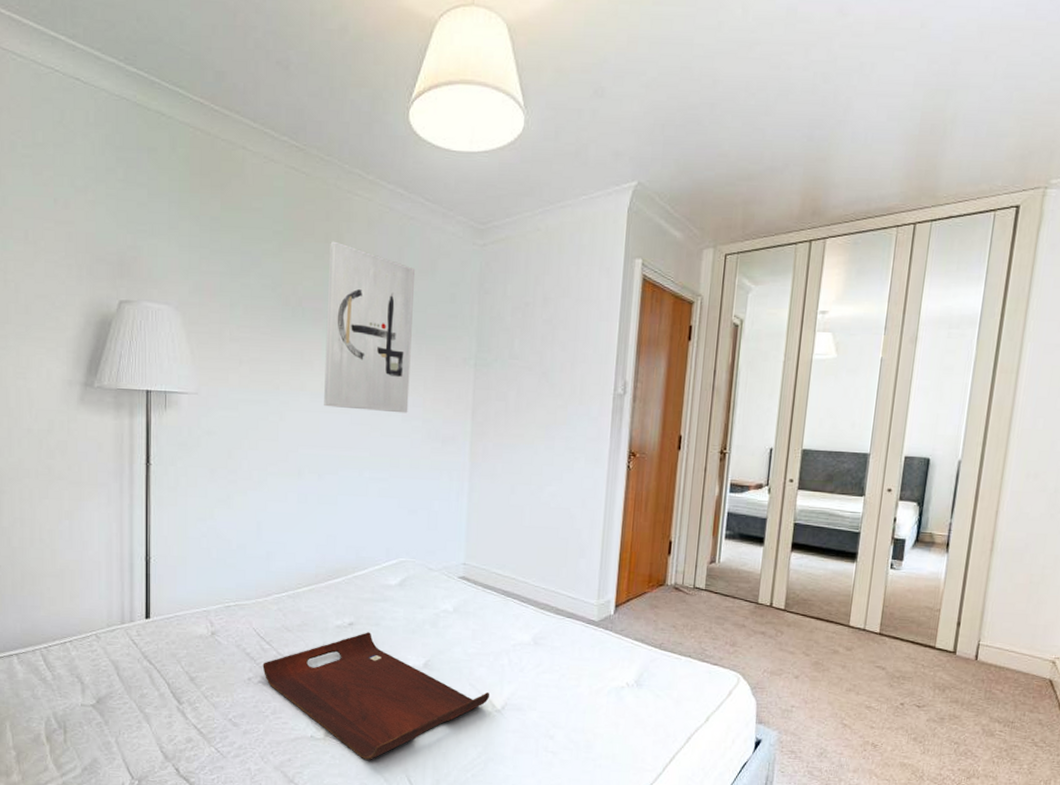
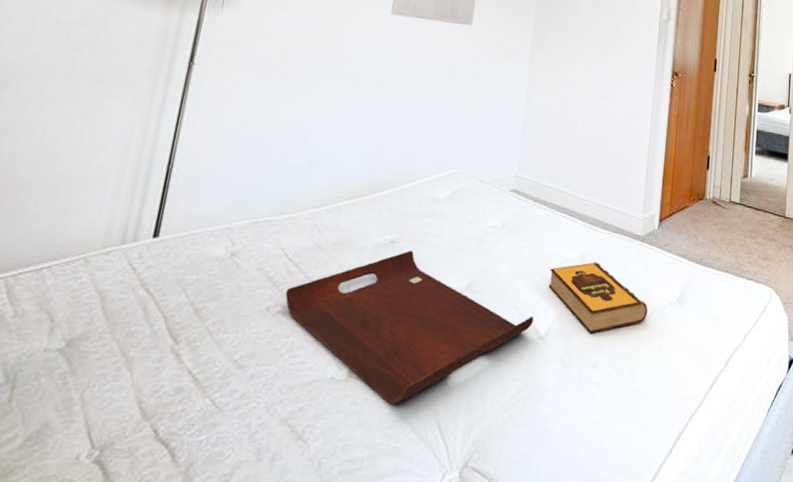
hardback book: none [502,645,604,709] -> present [548,262,648,334]

